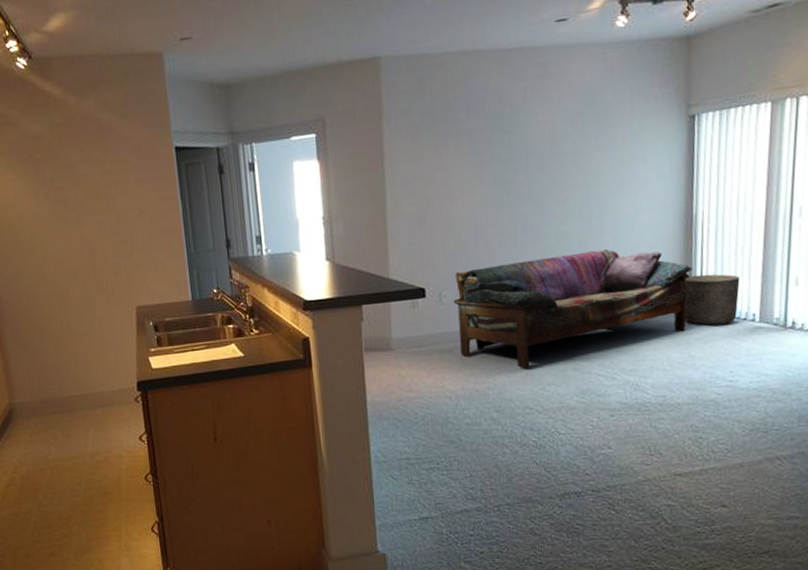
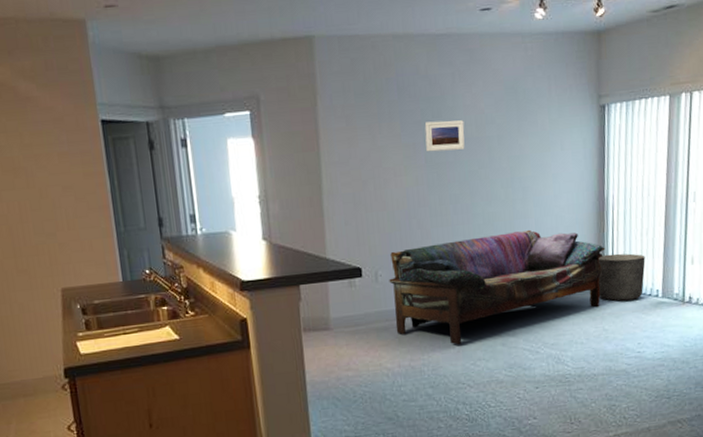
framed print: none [493,136,537,170] -> present [424,120,465,152]

